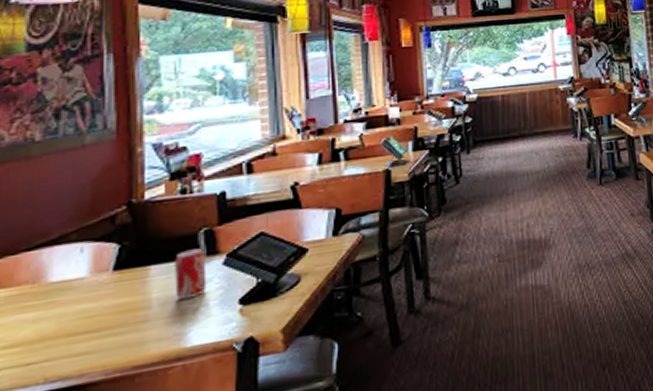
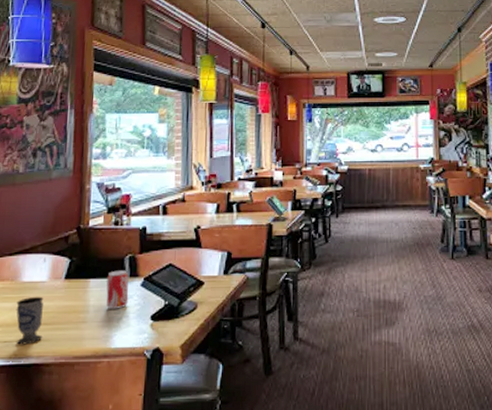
cup: none [42,297,86,365] -> present [16,296,44,345]

